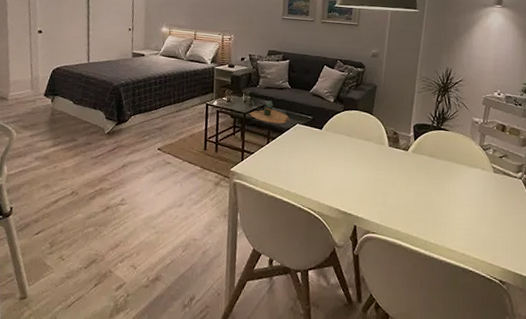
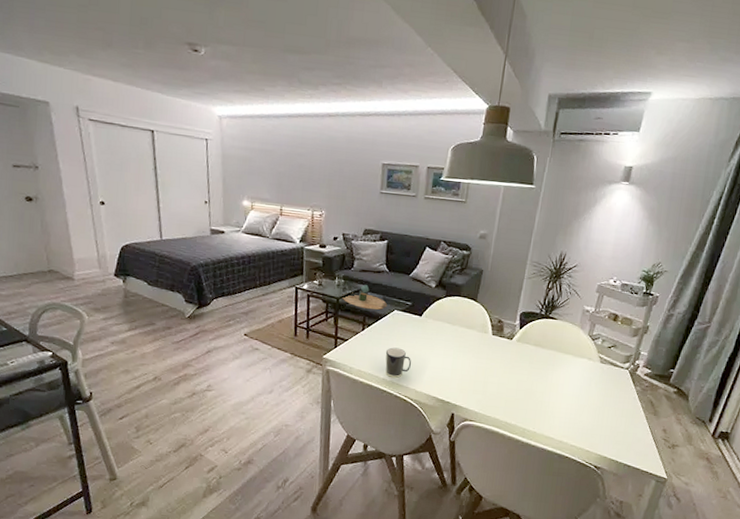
mug: none [289,159,314,190] -> present [385,347,412,378]

